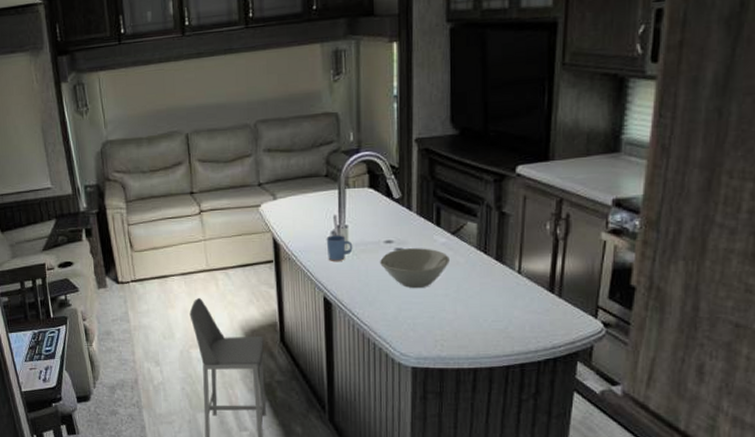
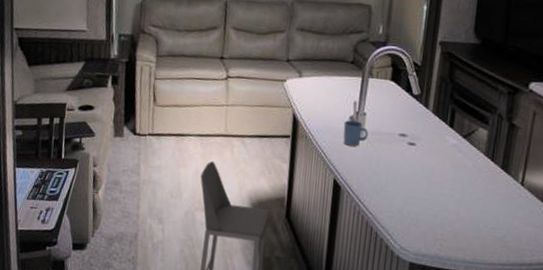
bowl: present [380,248,449,289] -> none [392,143,458,185]

